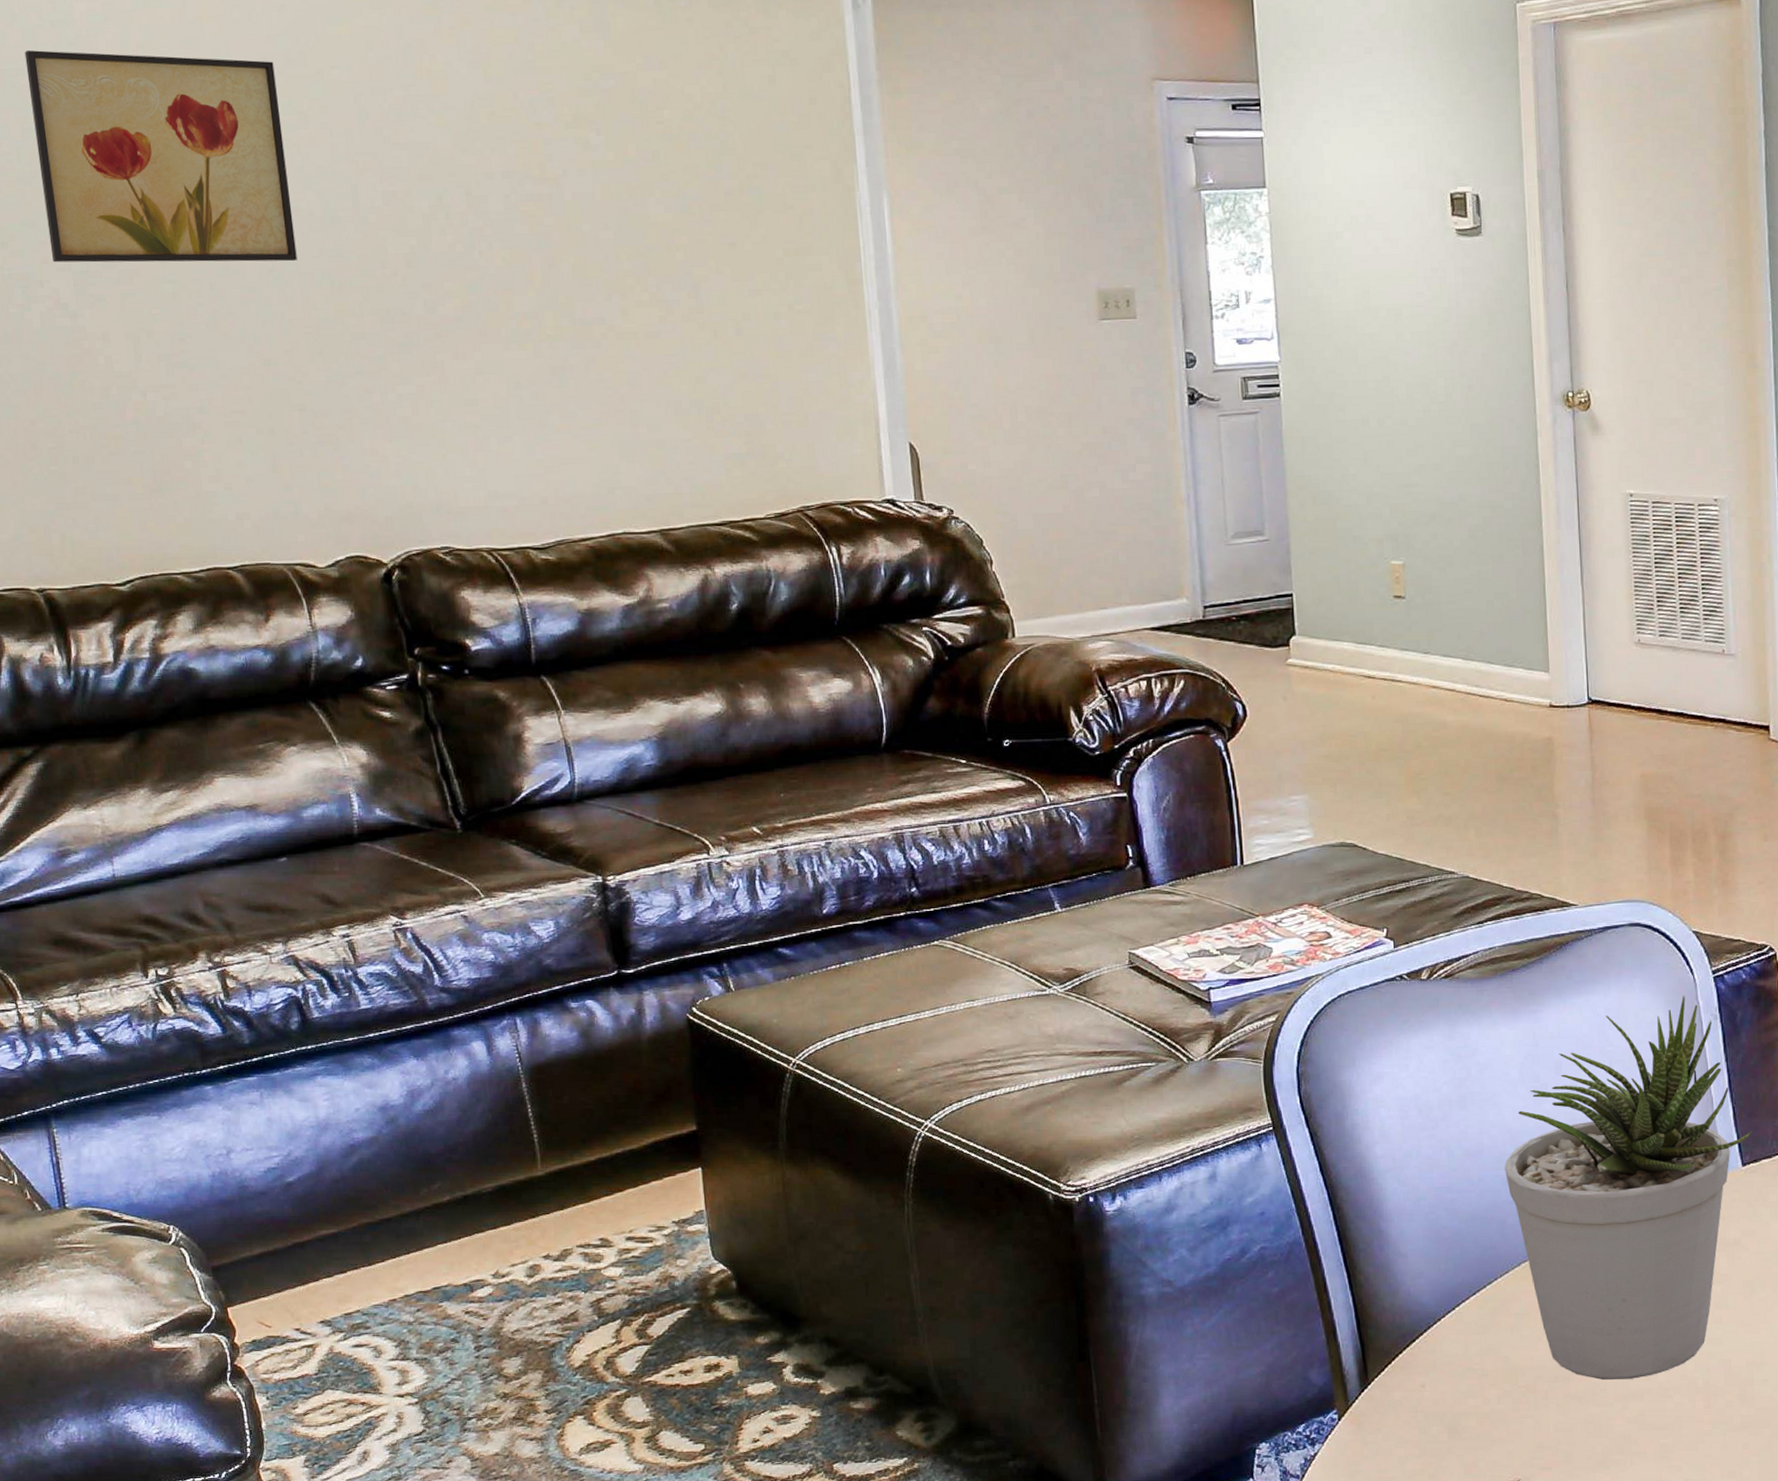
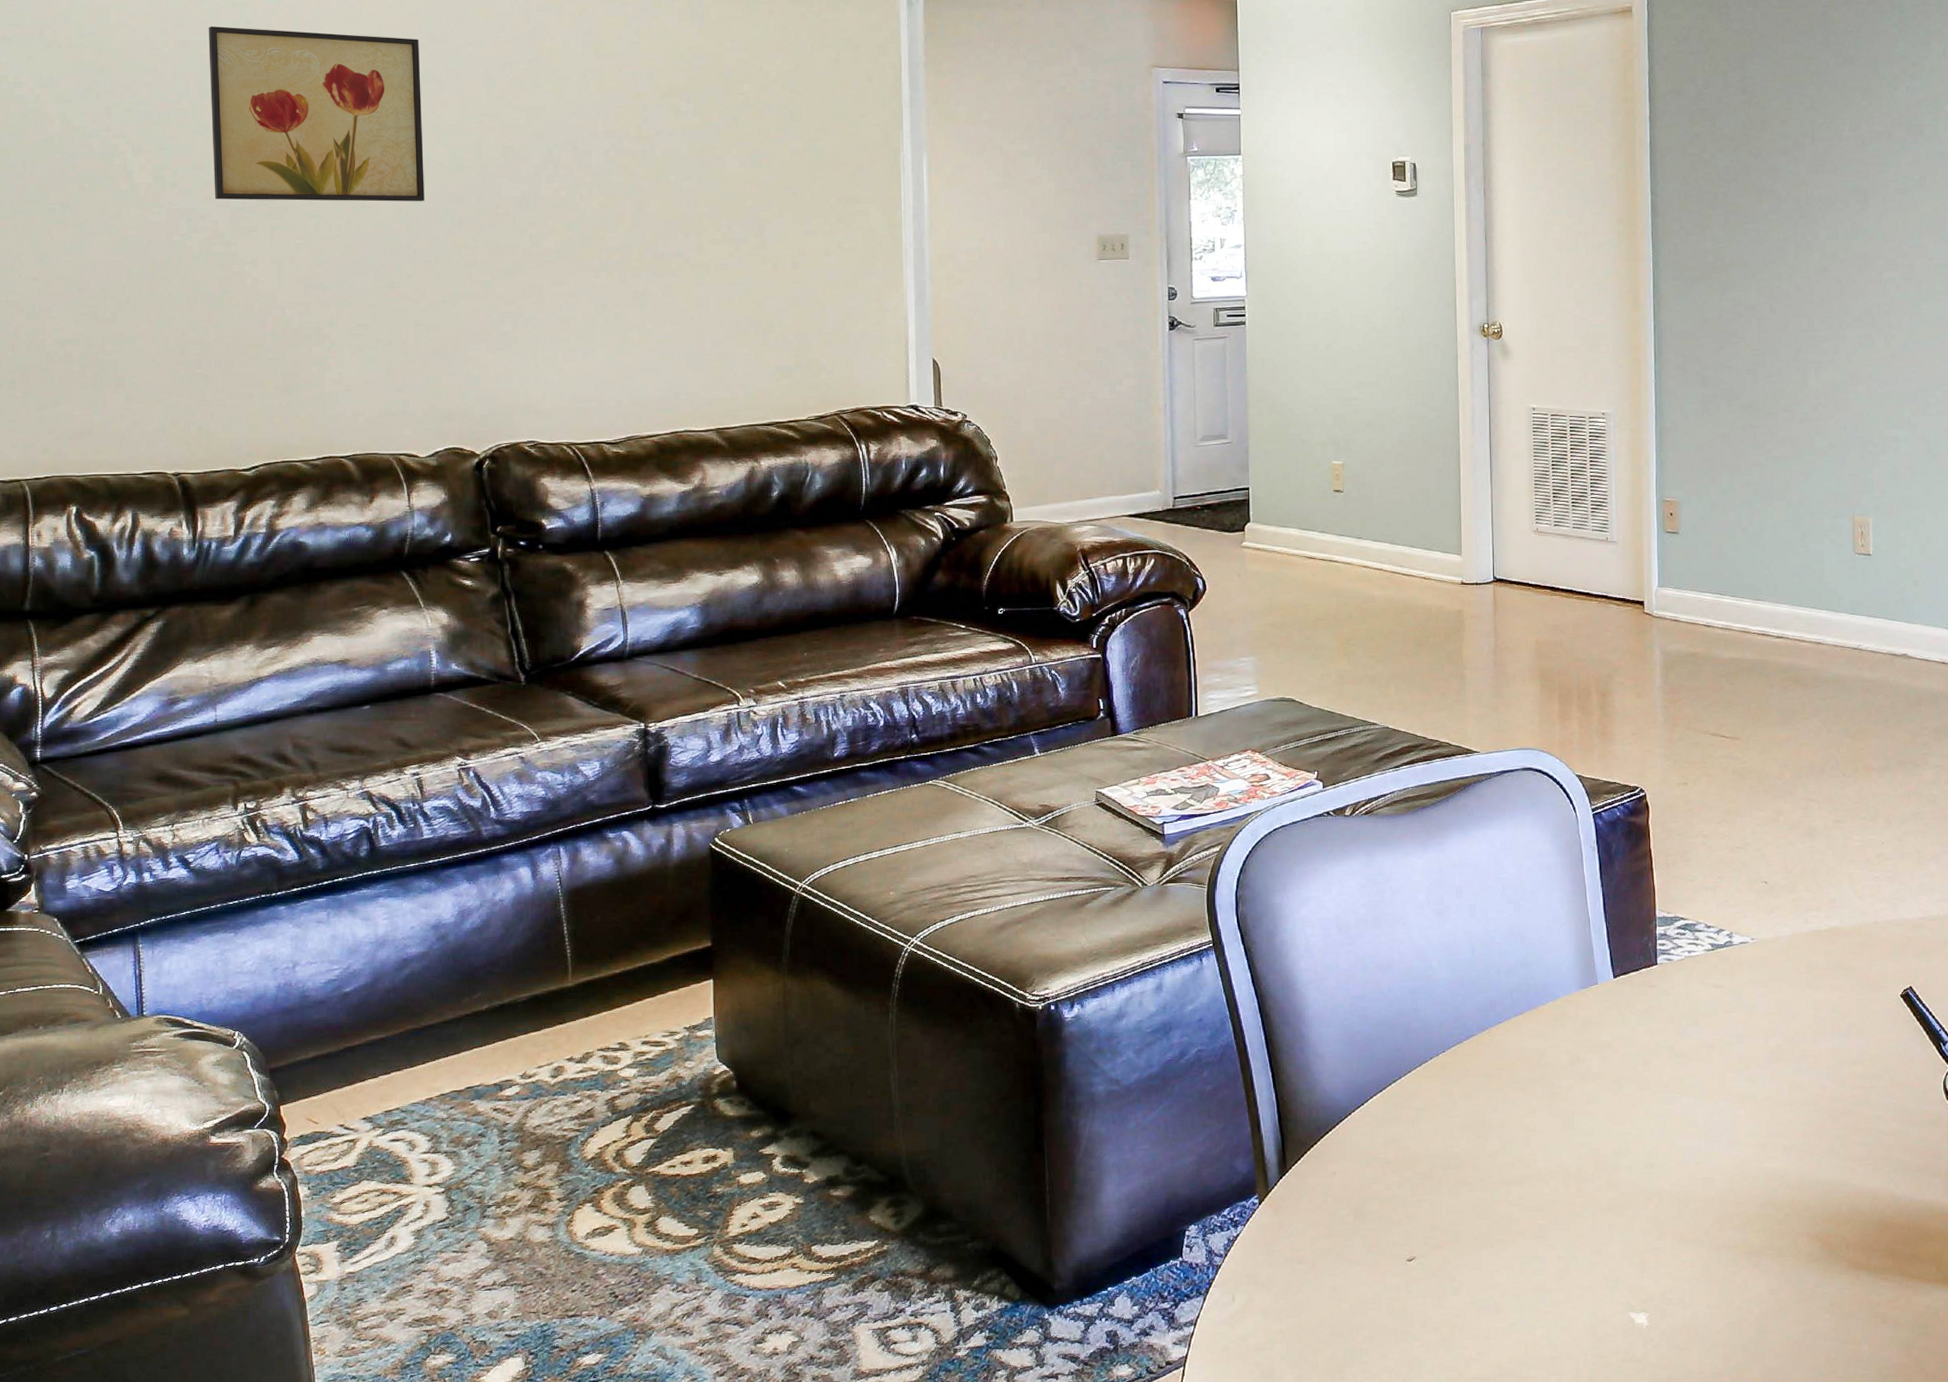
potted plant: present [1505,996,1753,1380] -> none [1411,830,1623,1167]

